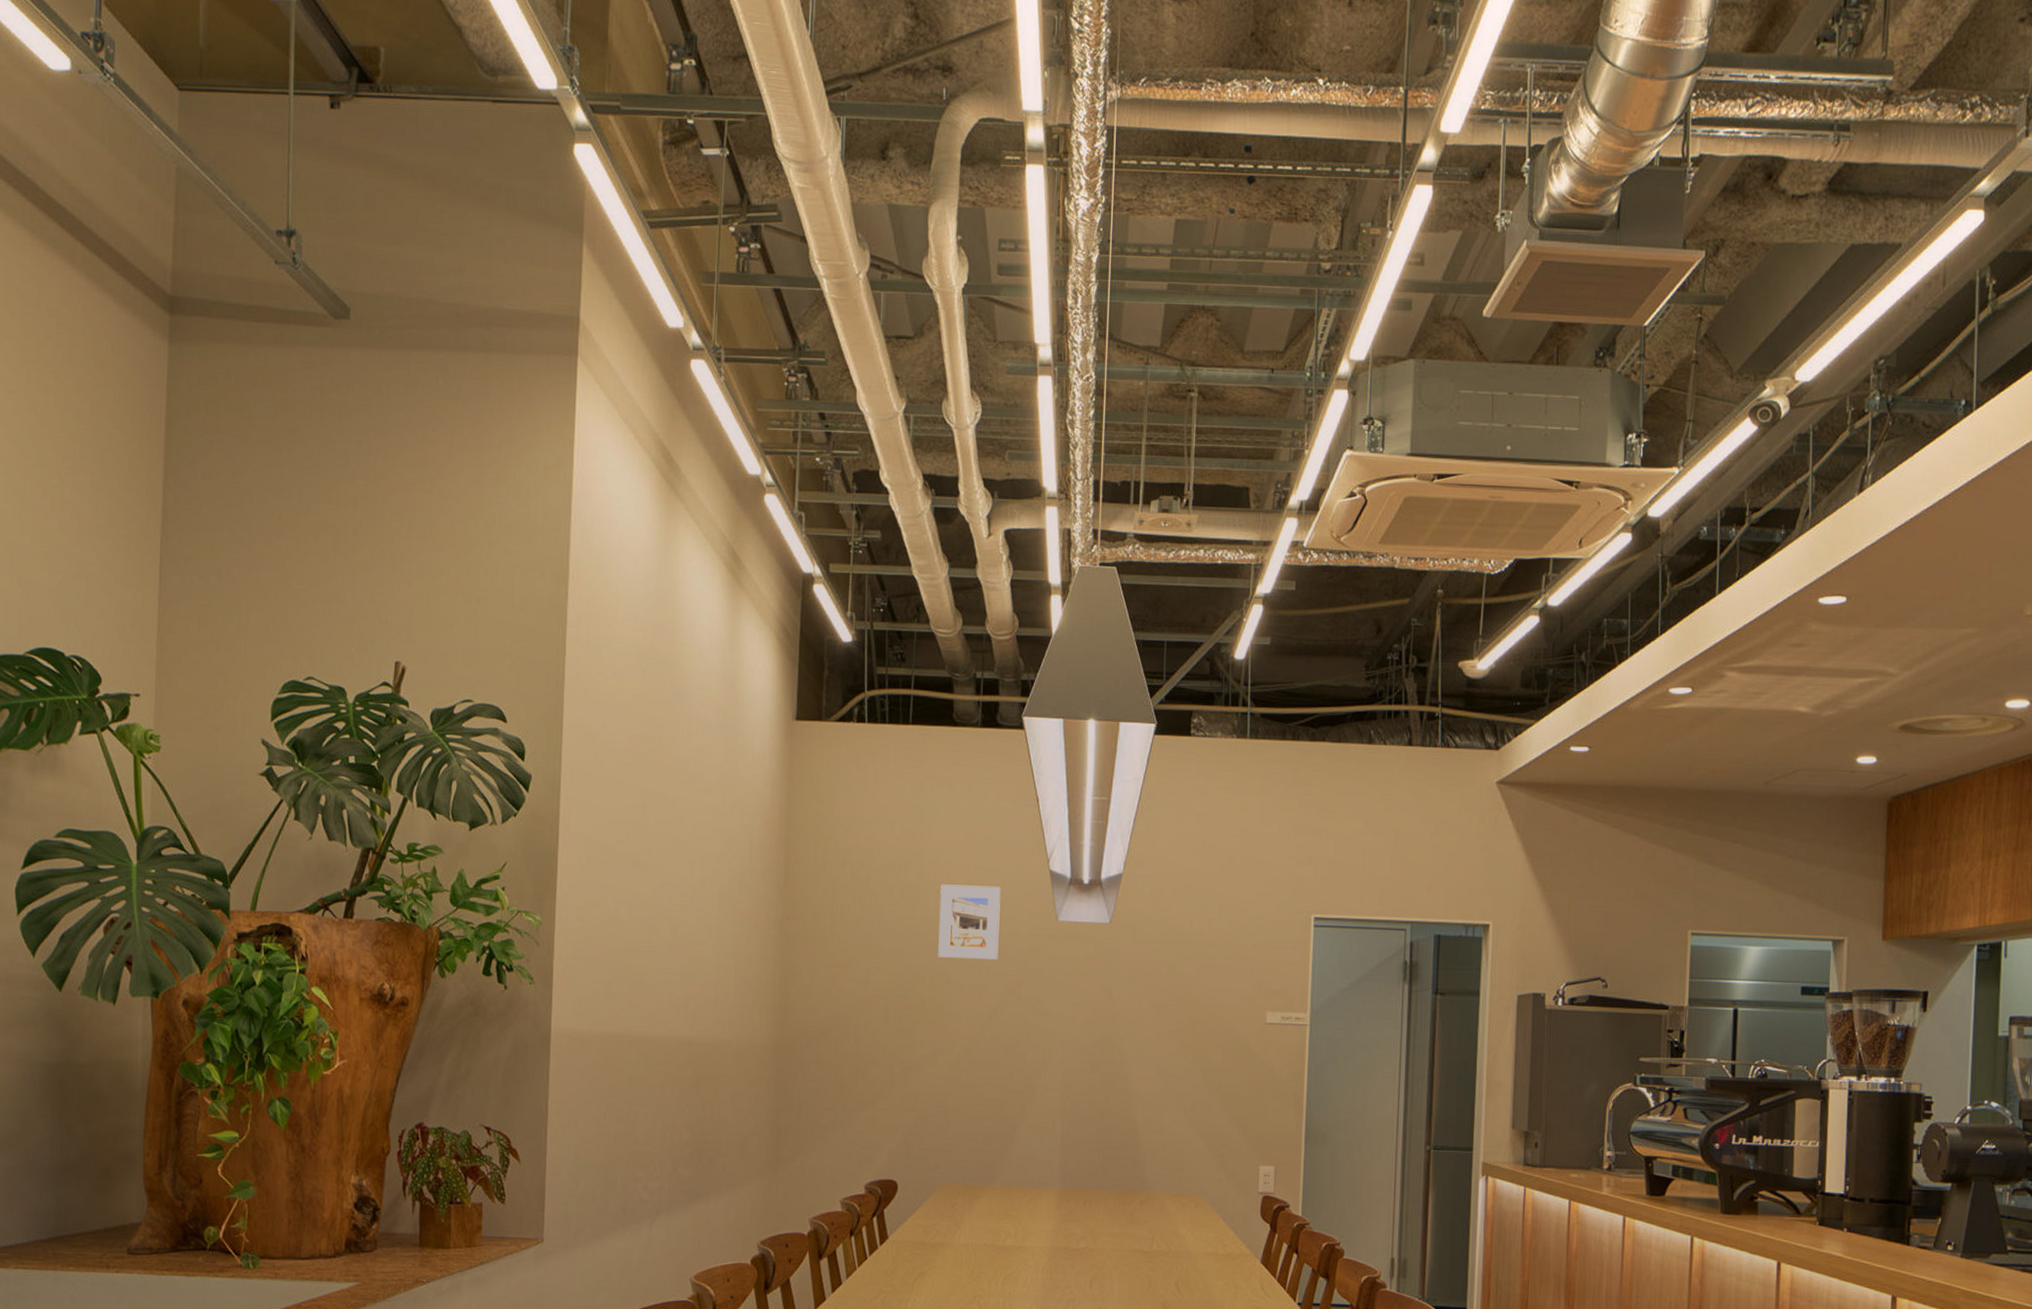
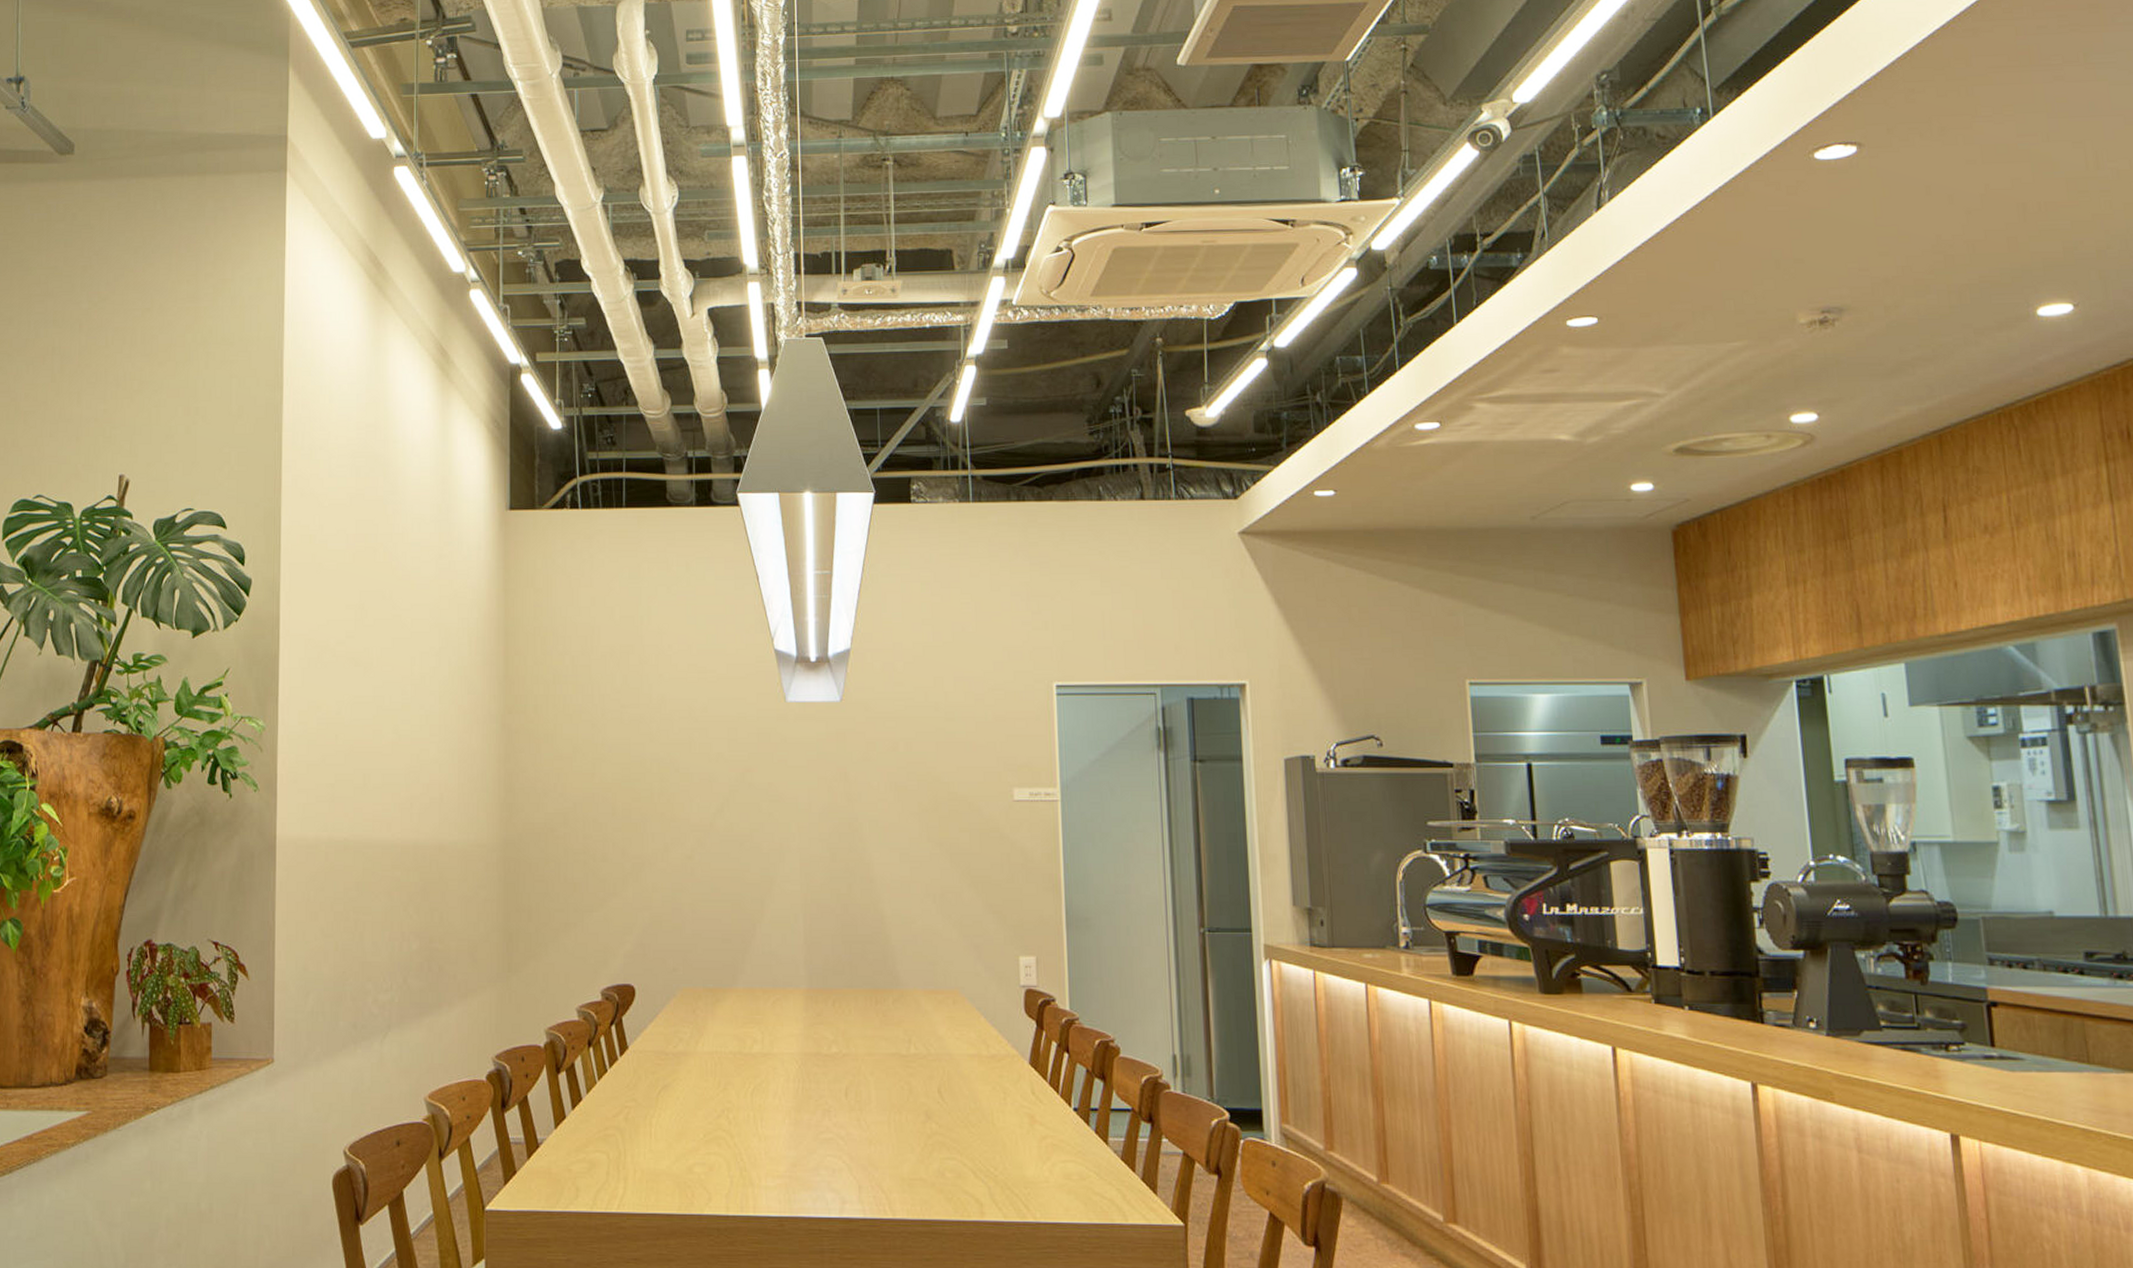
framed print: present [938,884,1001,960] -> none [663,668,727,745]

